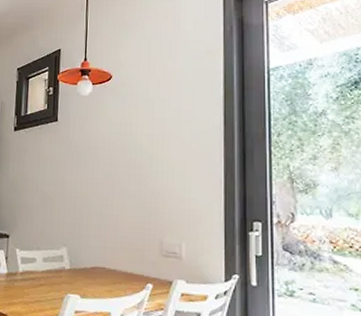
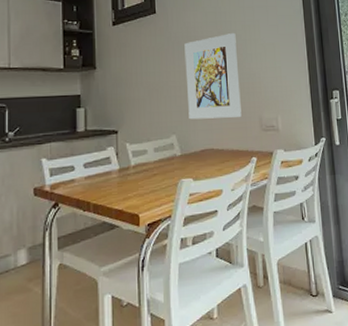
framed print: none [82,146,141,238] -> present [184,32,242,120]

